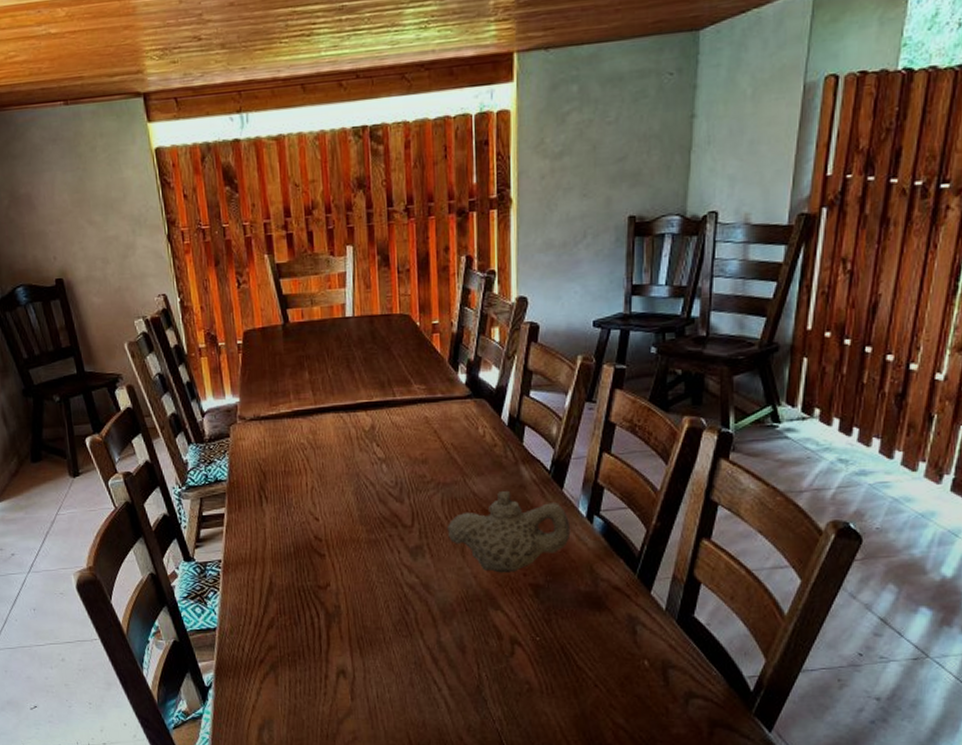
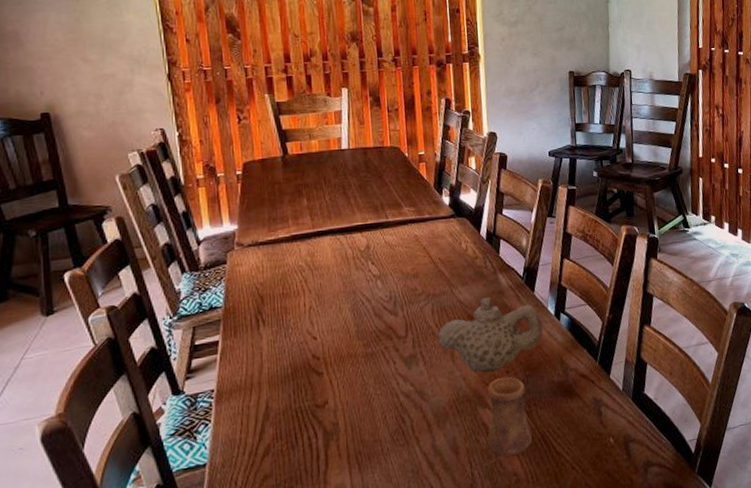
cup: none [497,579,549,664] -> present [487,377,532,458]

